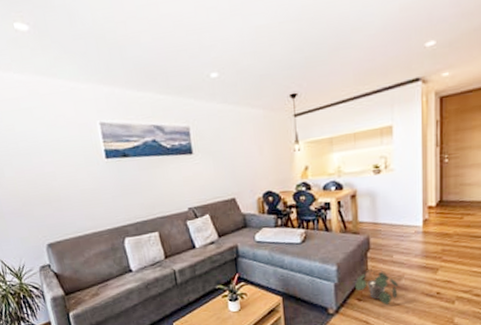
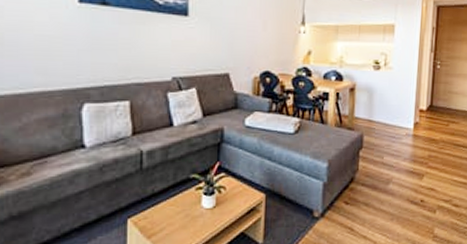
potted plant: present [354,269,399,305] -> none [343,170,387,210]

